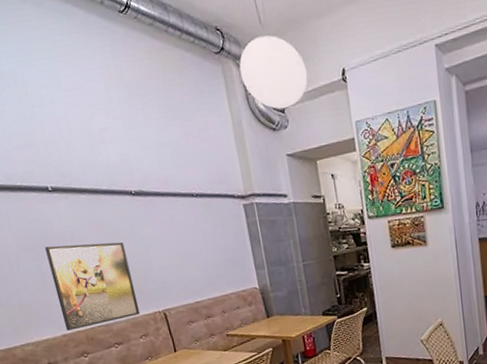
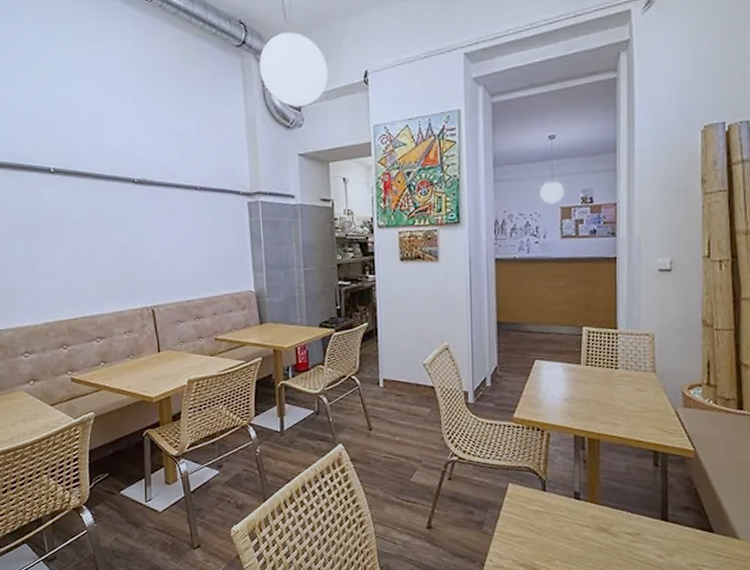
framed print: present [45,241,141,331] -> none [39,229,128,319]

